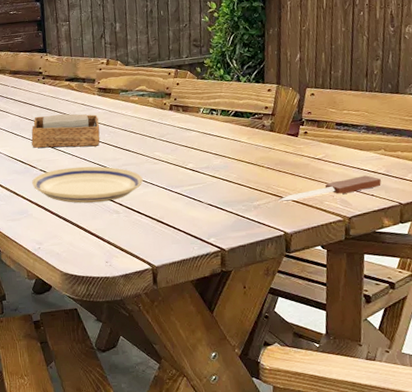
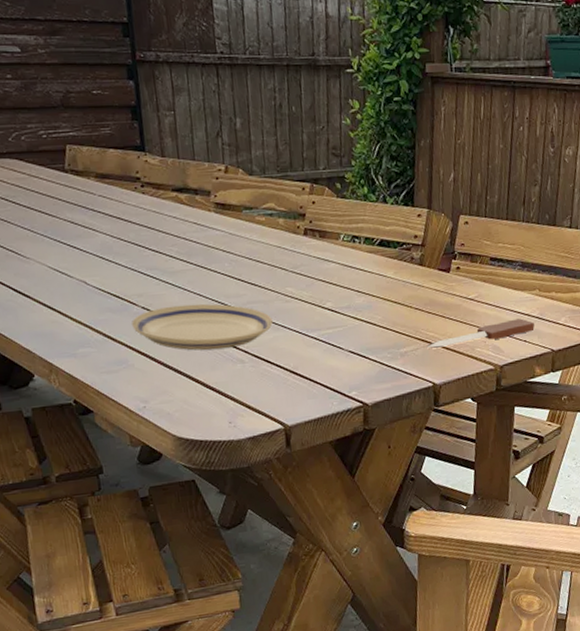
napkin holder: present [31,113,100,149] -> none [129,234,219,280]

